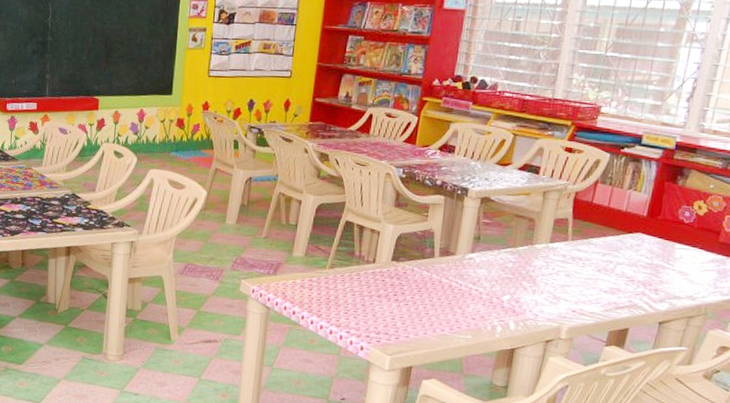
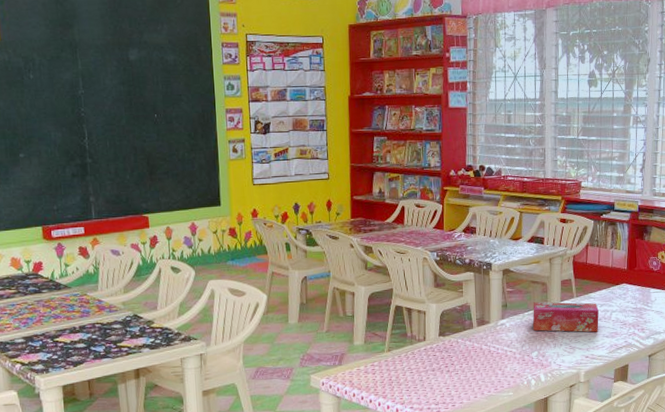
tissue box: none [509,239,599,285] -> present [533,302,599,333]

